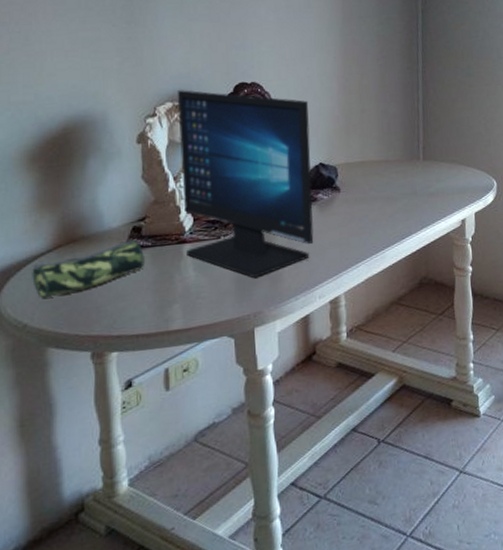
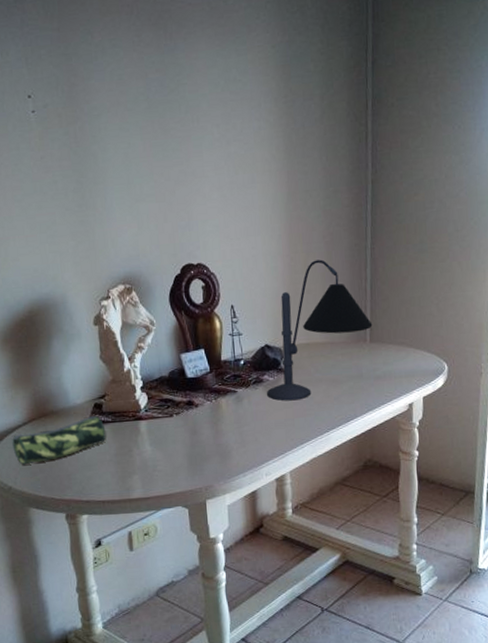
computer monitor: present [177,90,314,279] -> none [127,272,260,455]
desk lamp: none [321,81,425,220] -> present [267,259,373,401]

